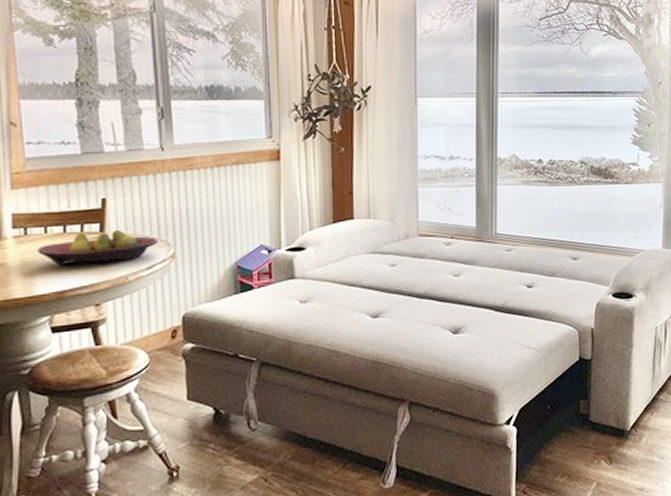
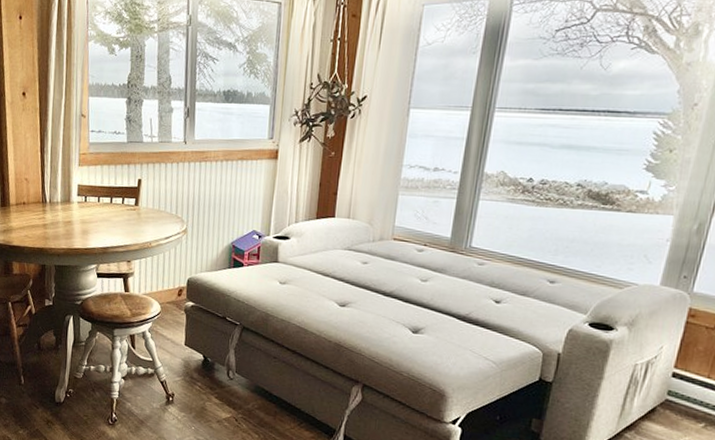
fruit bowl: present [38,229,158,266] -> none [92,204,176,231]

